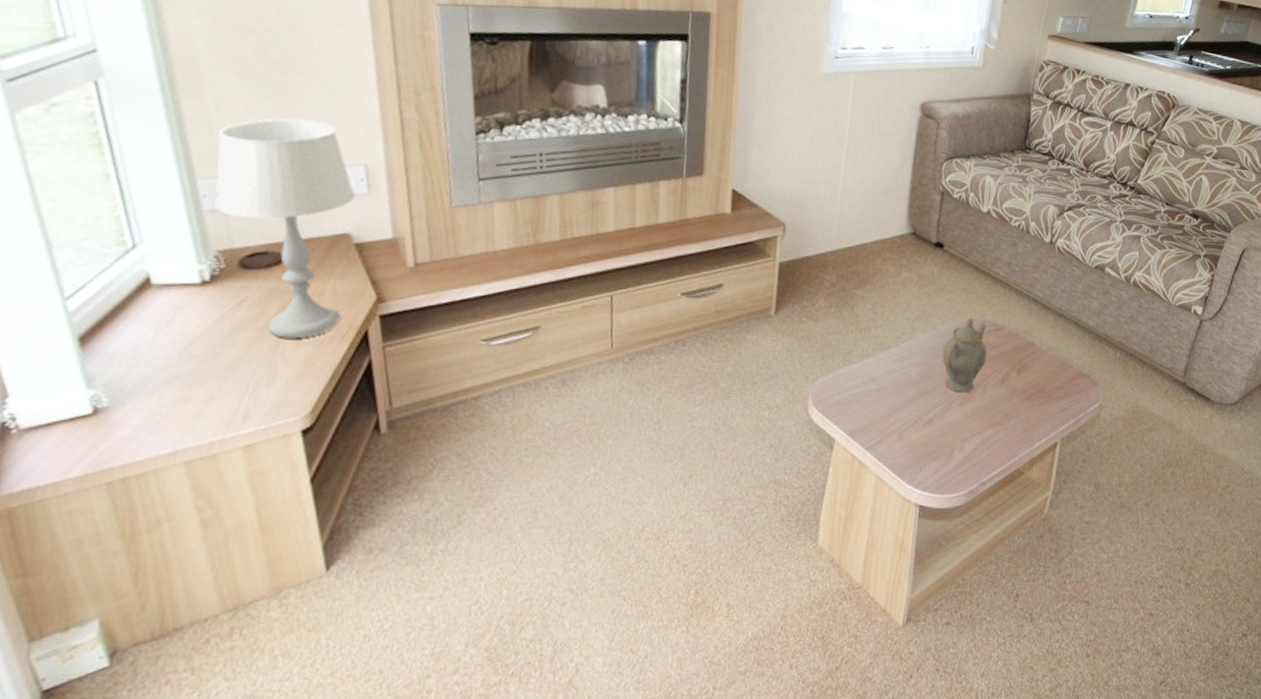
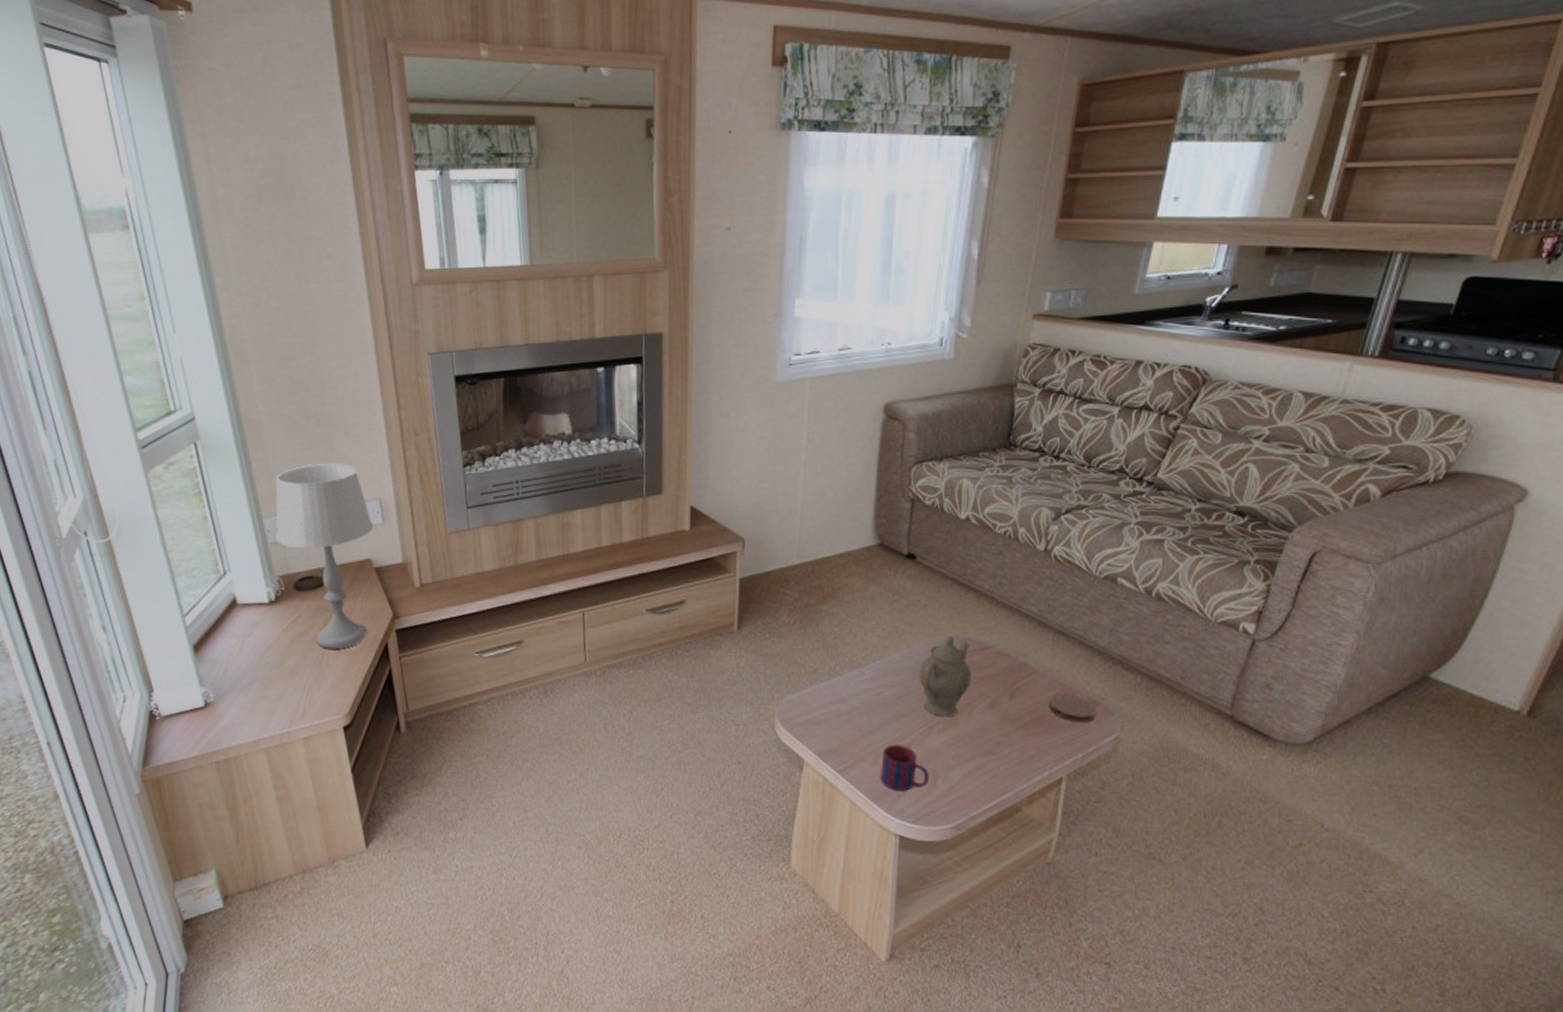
mug: none [904,420,947,464] -> present [880,744,929,792]
coaster: none [1048,368,1086,393] -> present [1048,693,1097,722]

